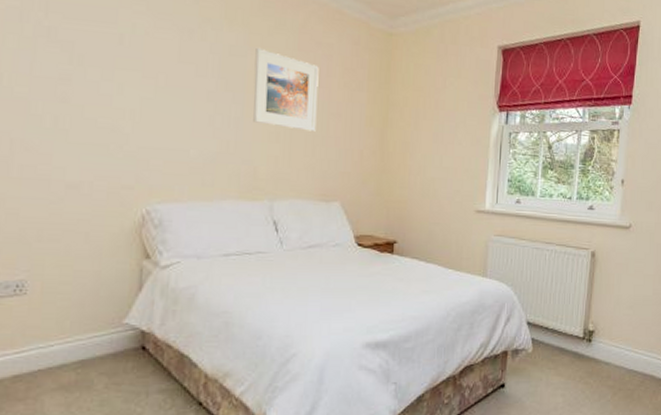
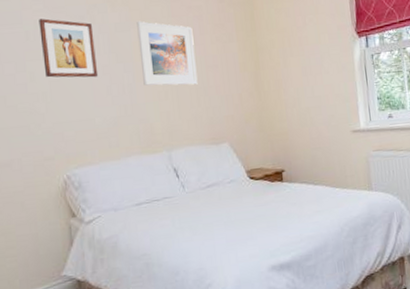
wall art: none [136,23,203,103] -> present [39,18,99,78]

